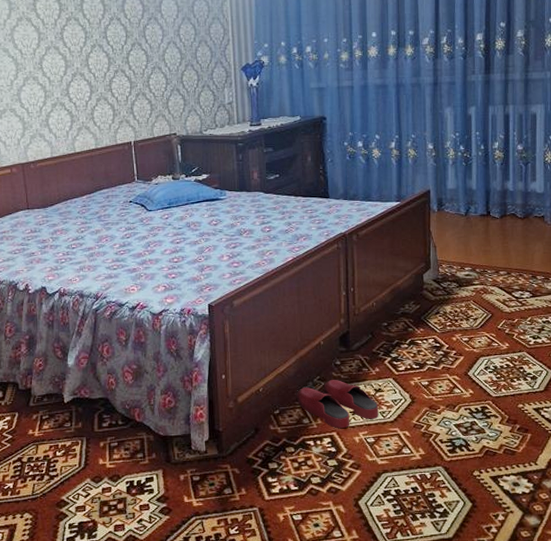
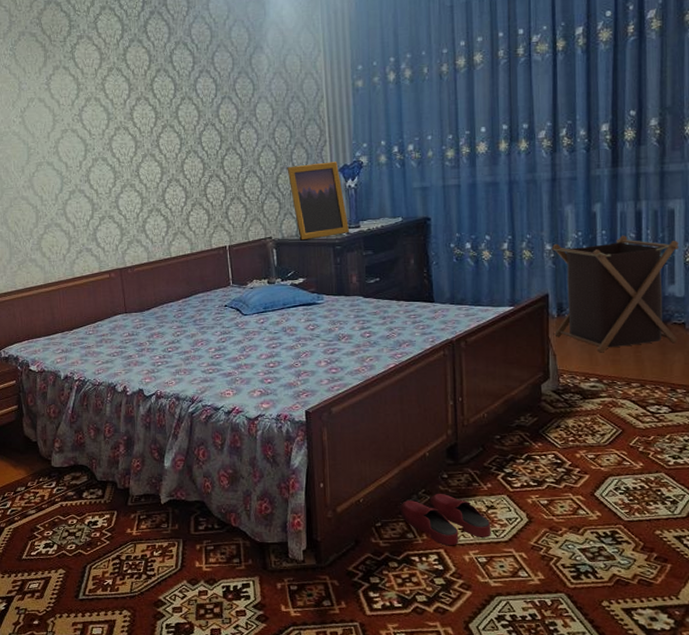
picture frame: none [191,60,252,137] -> present [287,161,350,241]
laundry basket: none [434,136,540,244] -> present [552,235,679,353]

